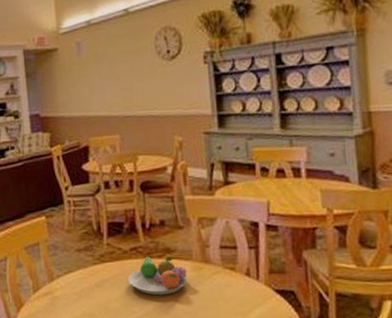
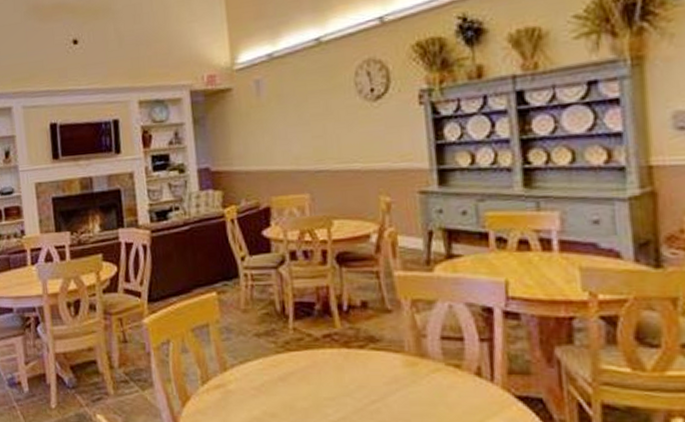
fruit bowl: present [127,255,188,296] -> none [319,344,398,396]

